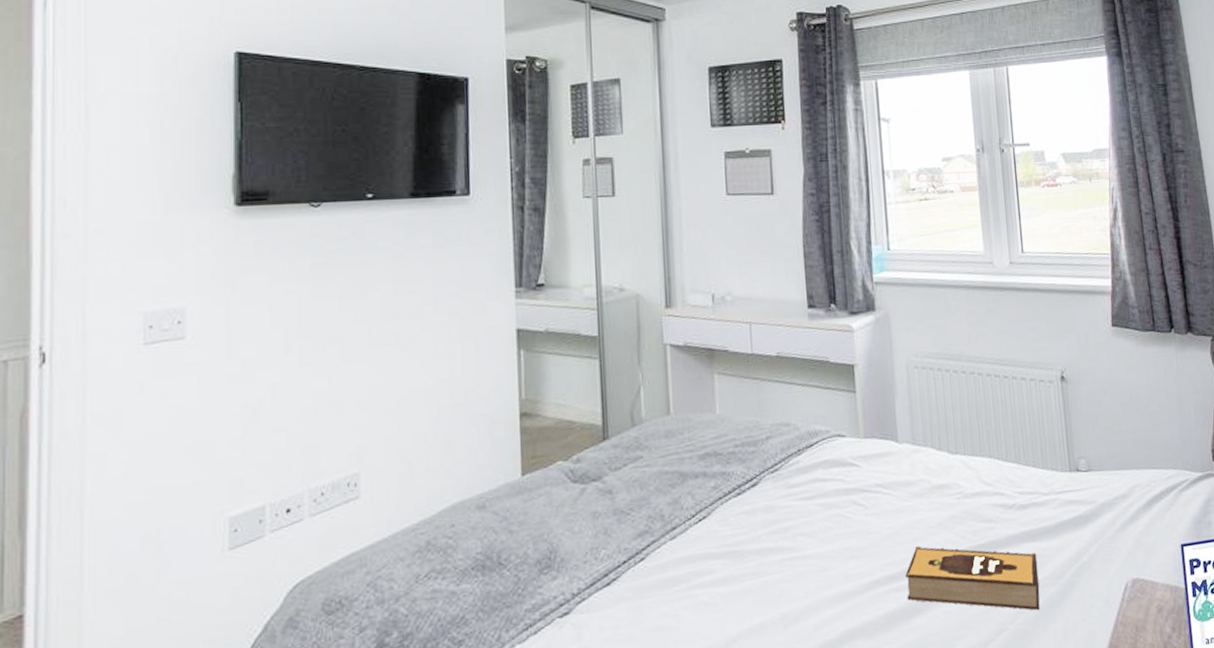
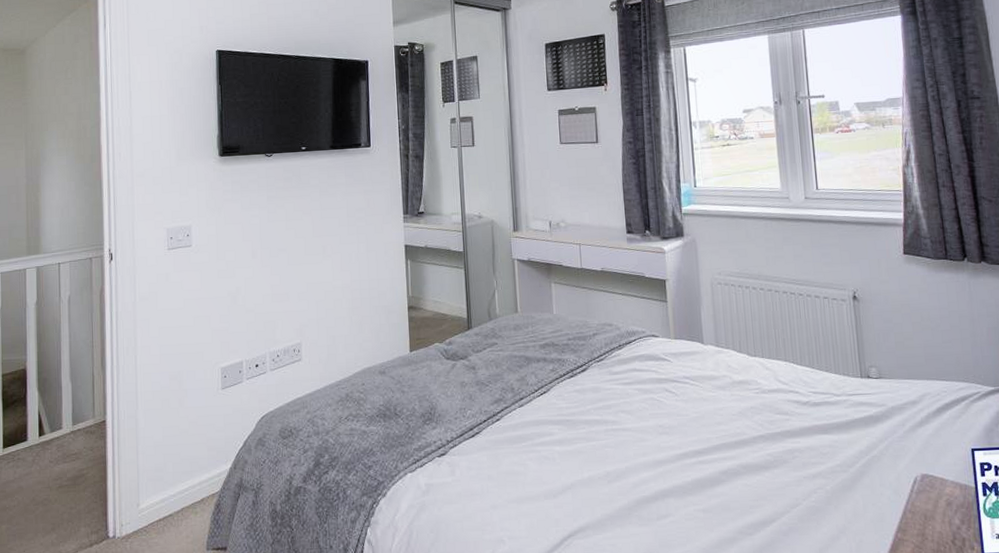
hardback book: present [905,546,1040,611] -> none [710,429,832,491]

